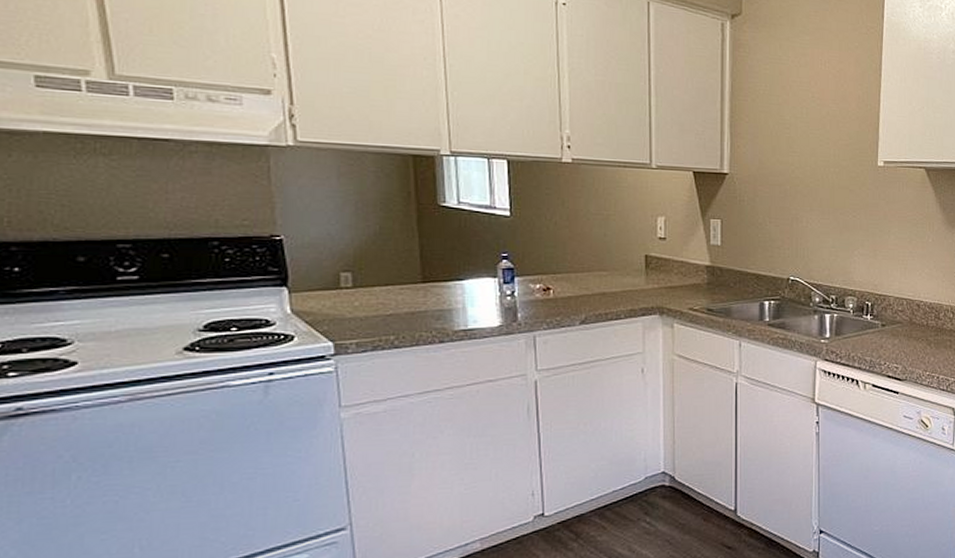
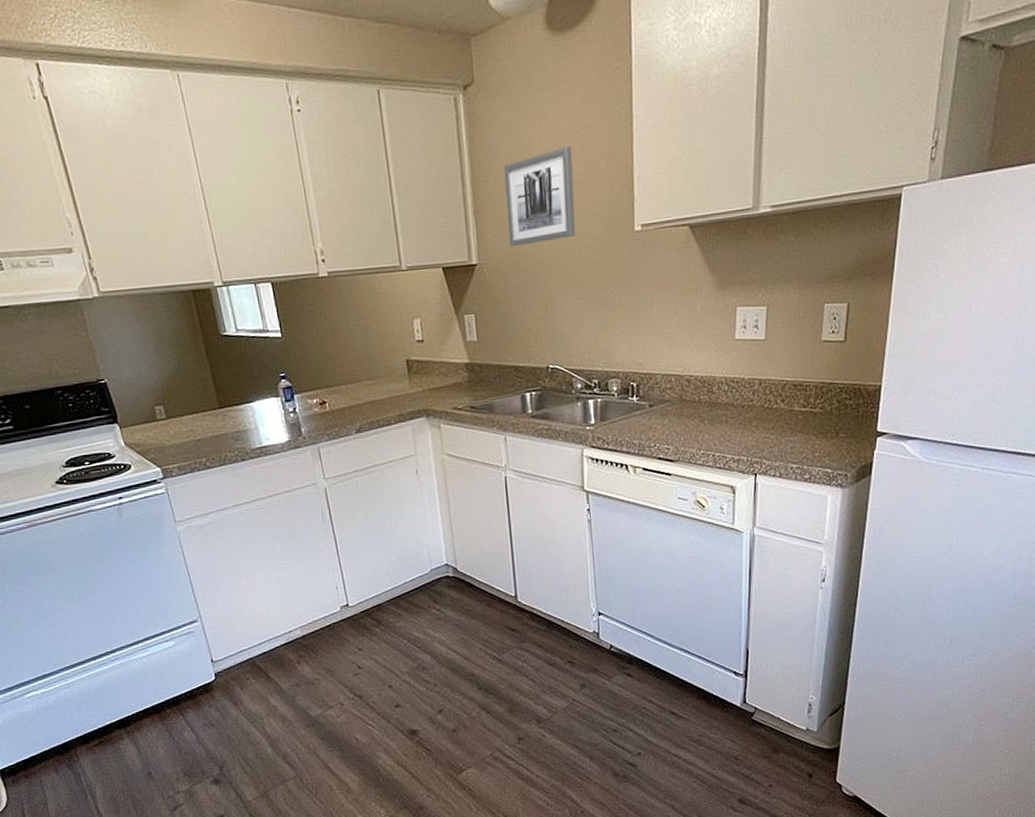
wall art: none [761,83,827,163] -> present [504,145,576,247]

